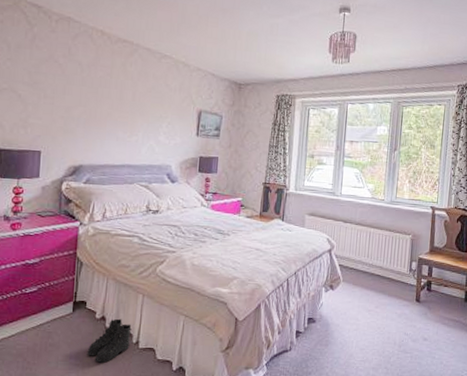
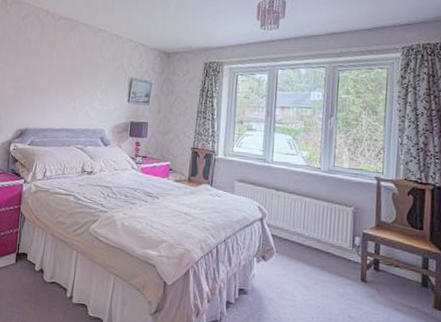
boots: present [87,318,132,363] -> none [26,272,66,314]

